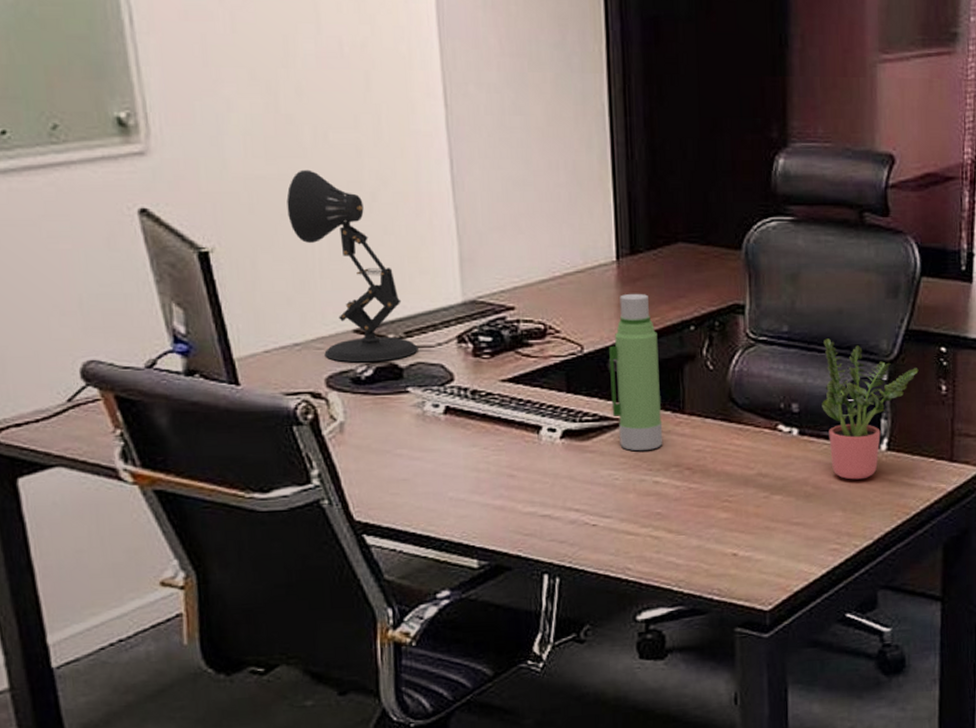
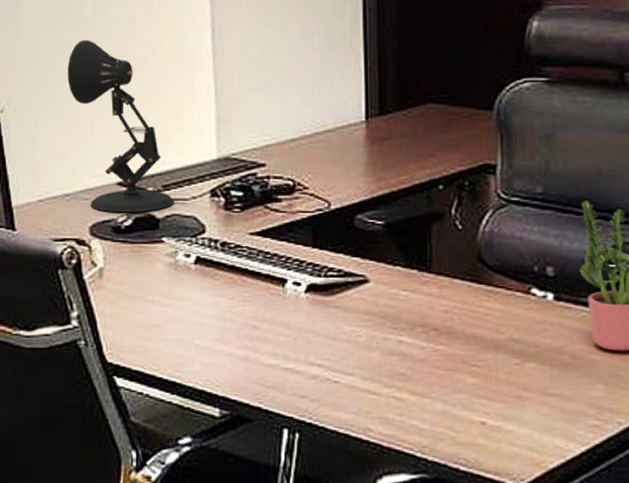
water bottle: present [609,293,663,451] -> none [356,152,409,308]

